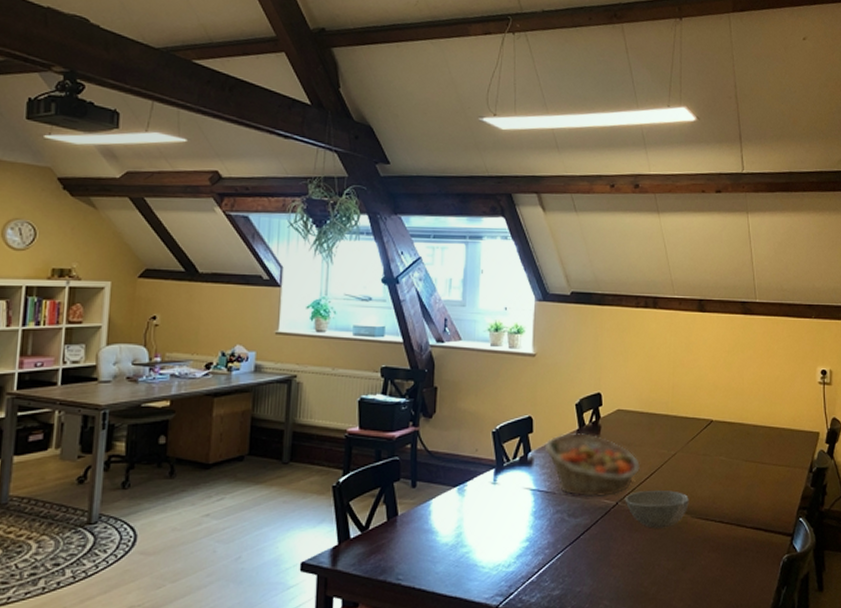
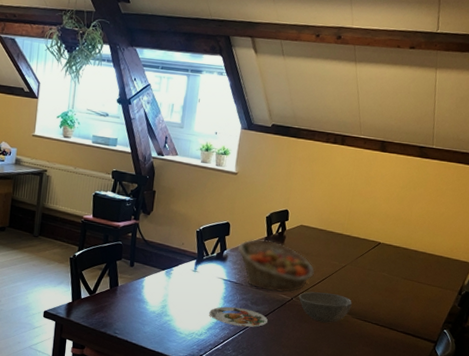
plate: none [517,523,590,549] -> present [209,306,268,327]

